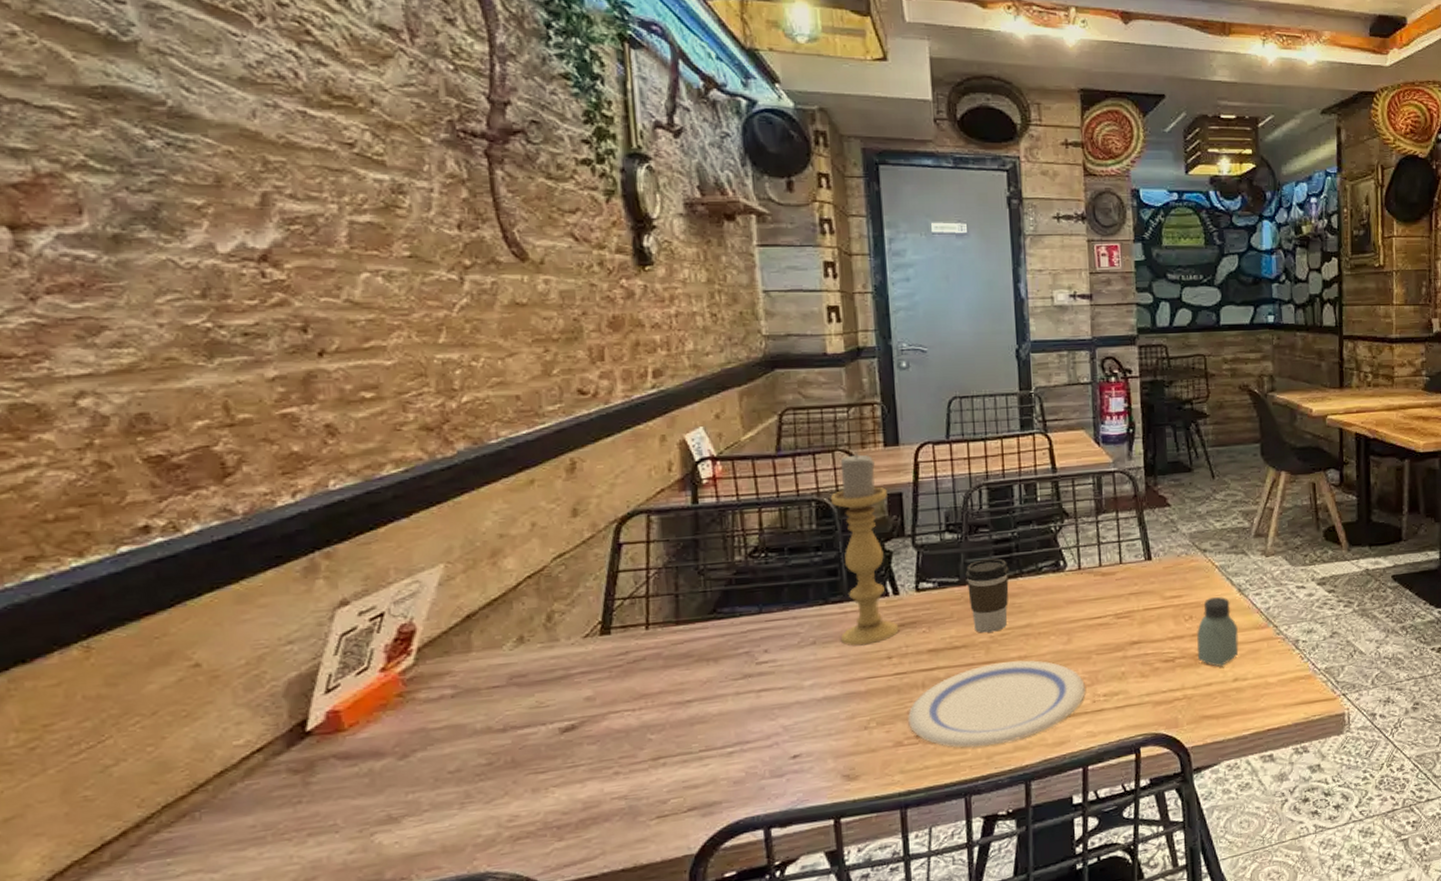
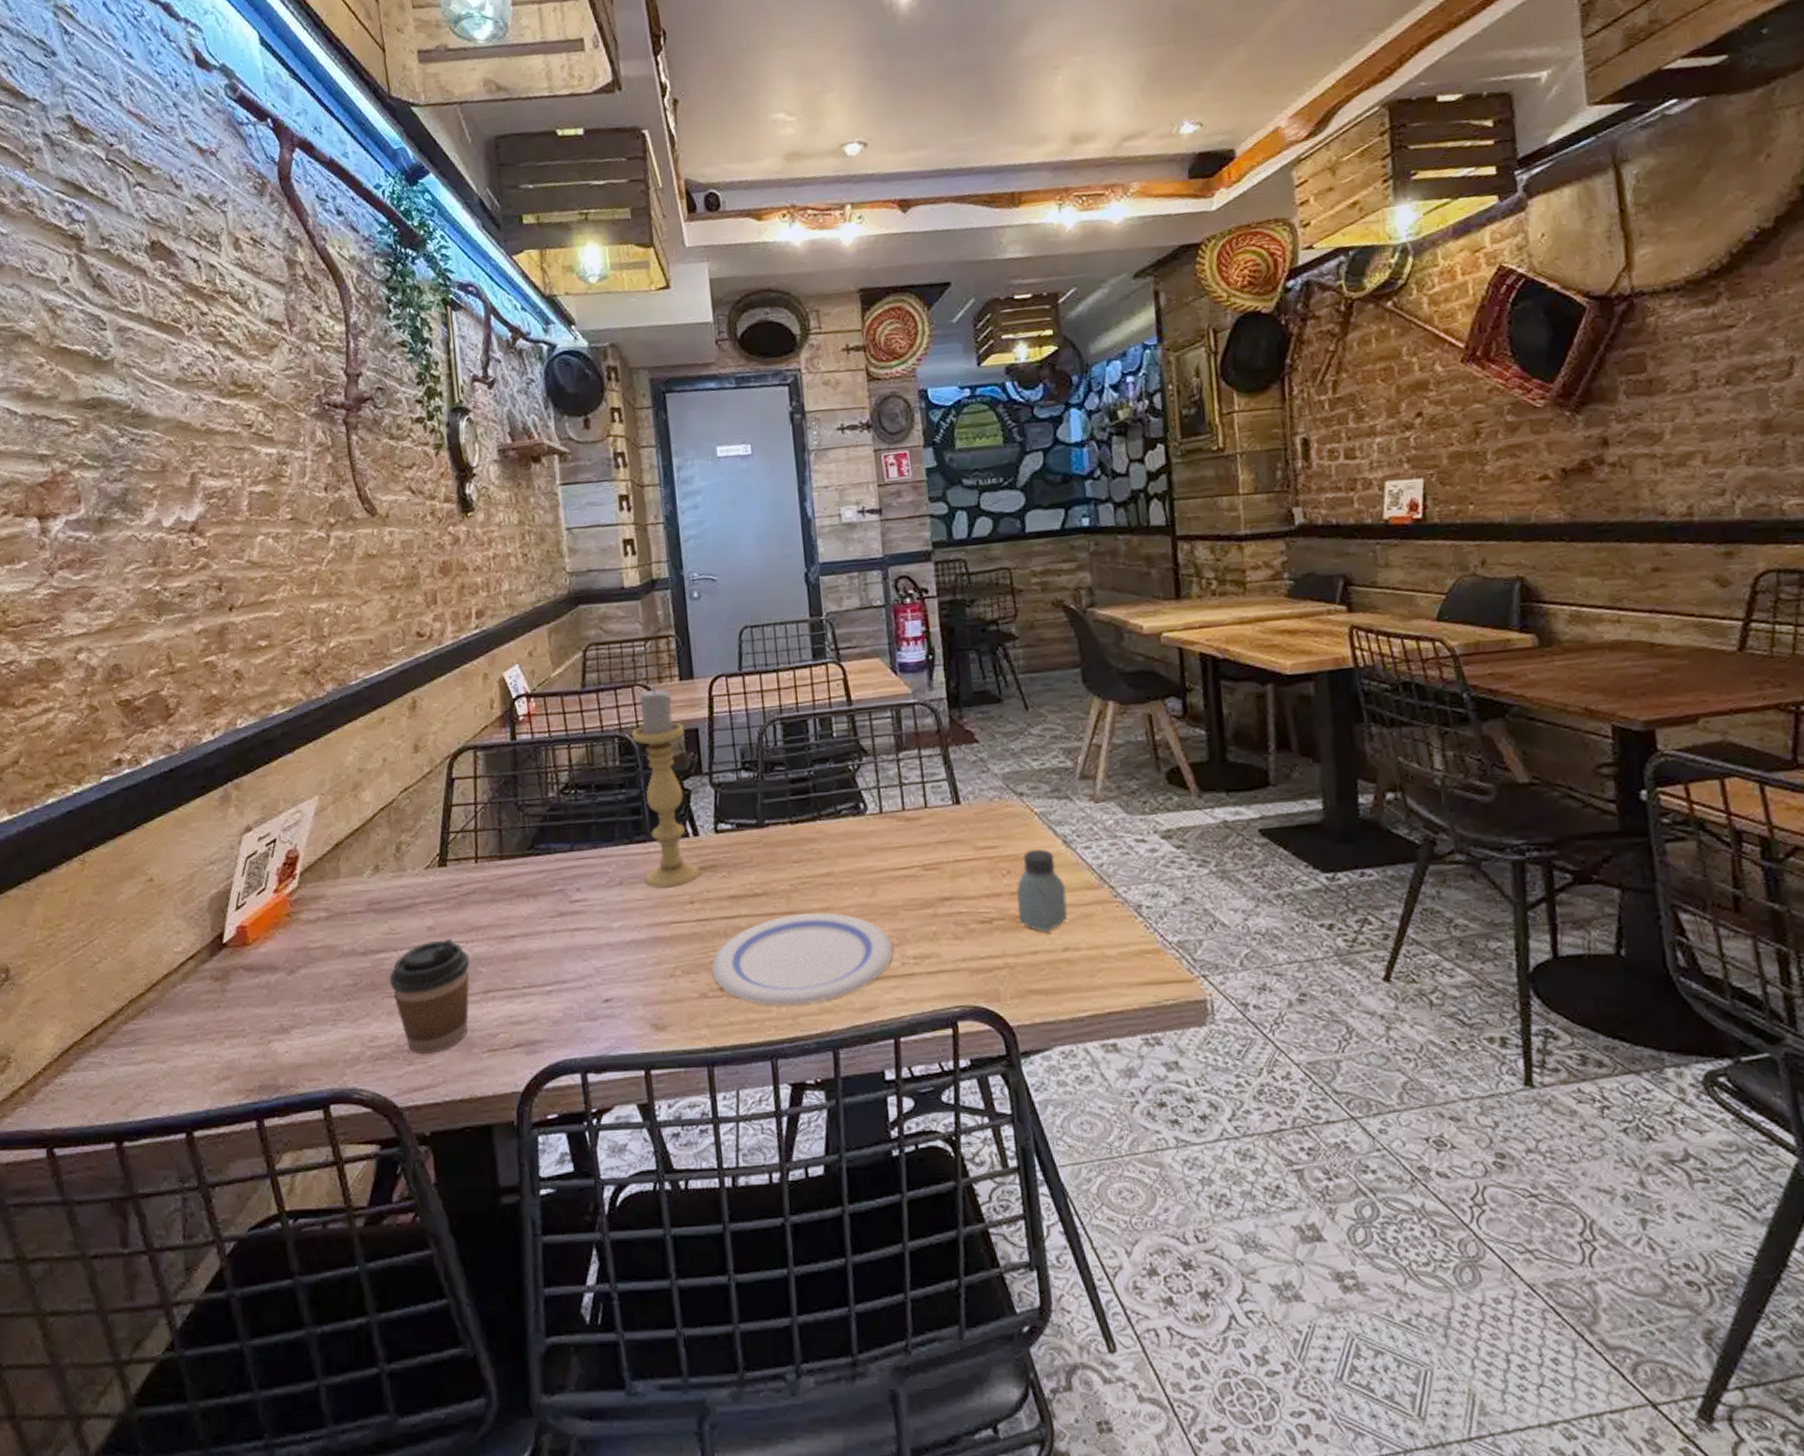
coffee cup: none [535,708,637,829] -> present [389,939,470,1054]
coffee cup: present [965,558,1009,633] -> none [763,799,808,880]

